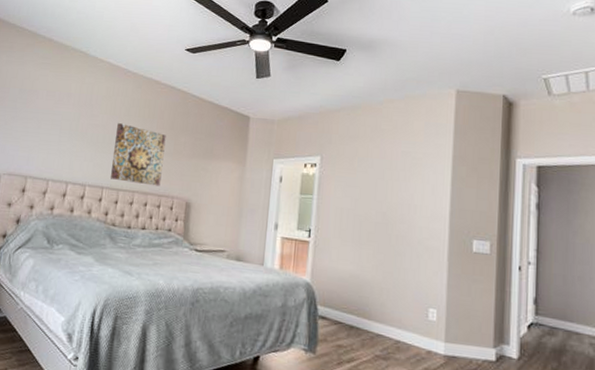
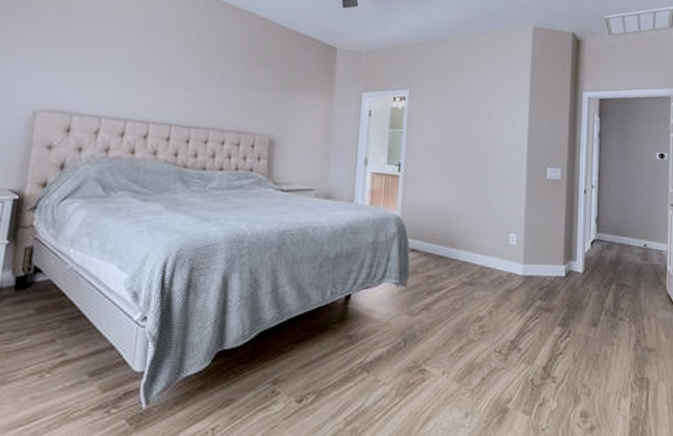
wall art: present [111,123,166,187] -> none [180,52,245,123]

